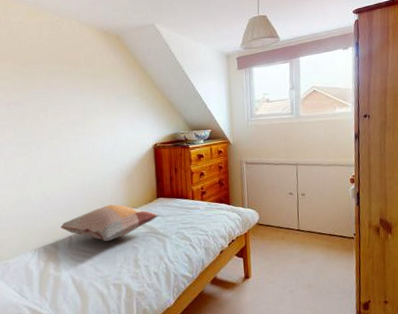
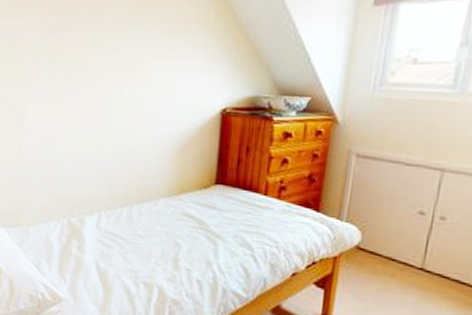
decorative pillow: present [60,204,159,241] -> none [89,181,215,228]

